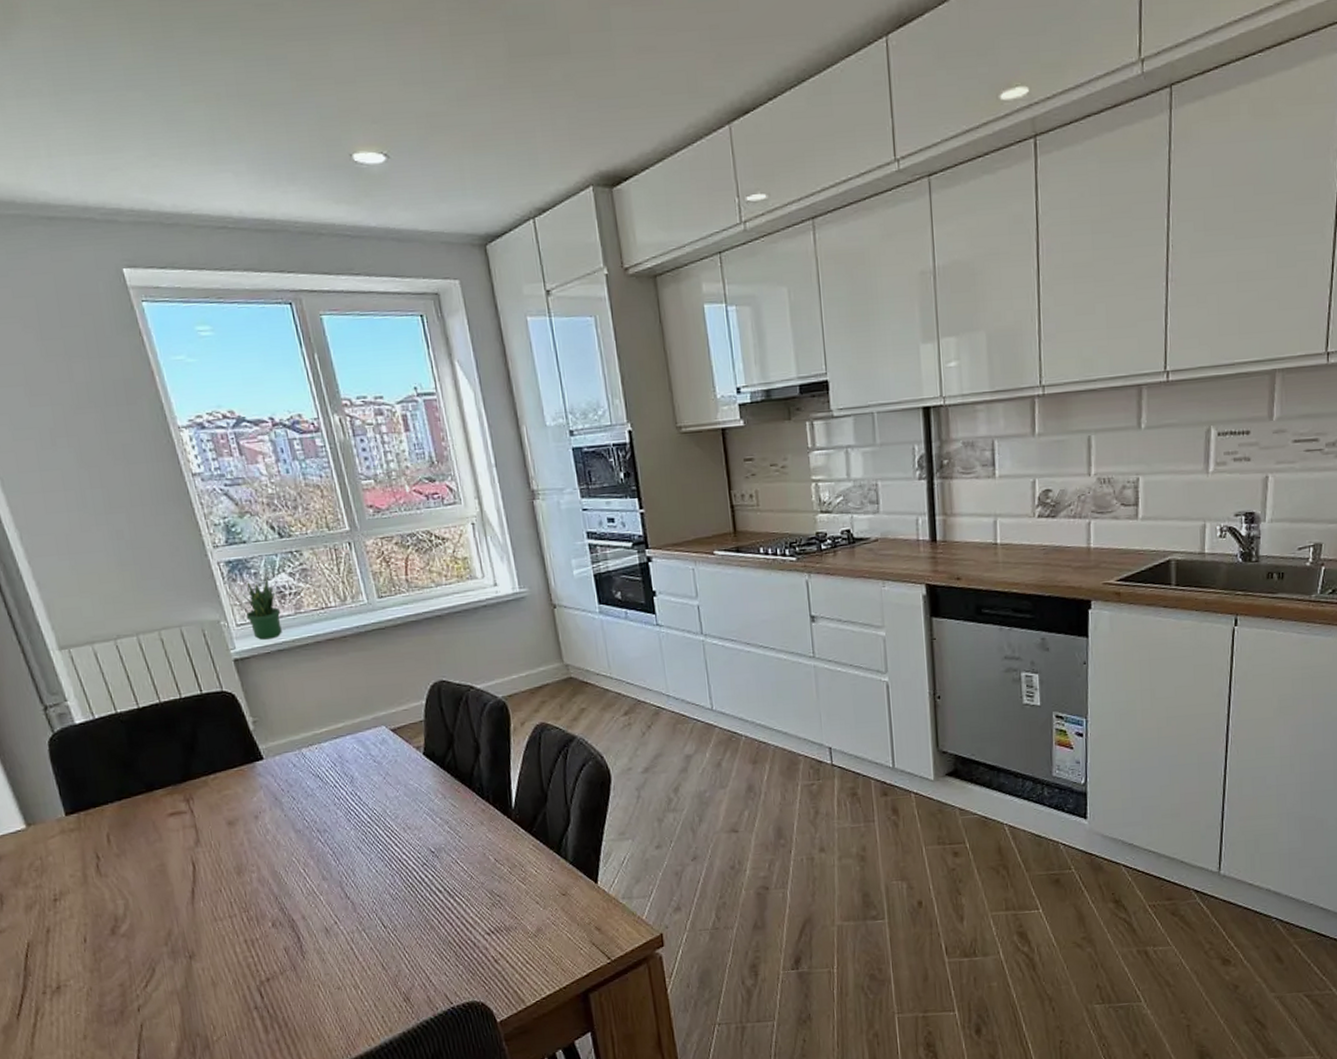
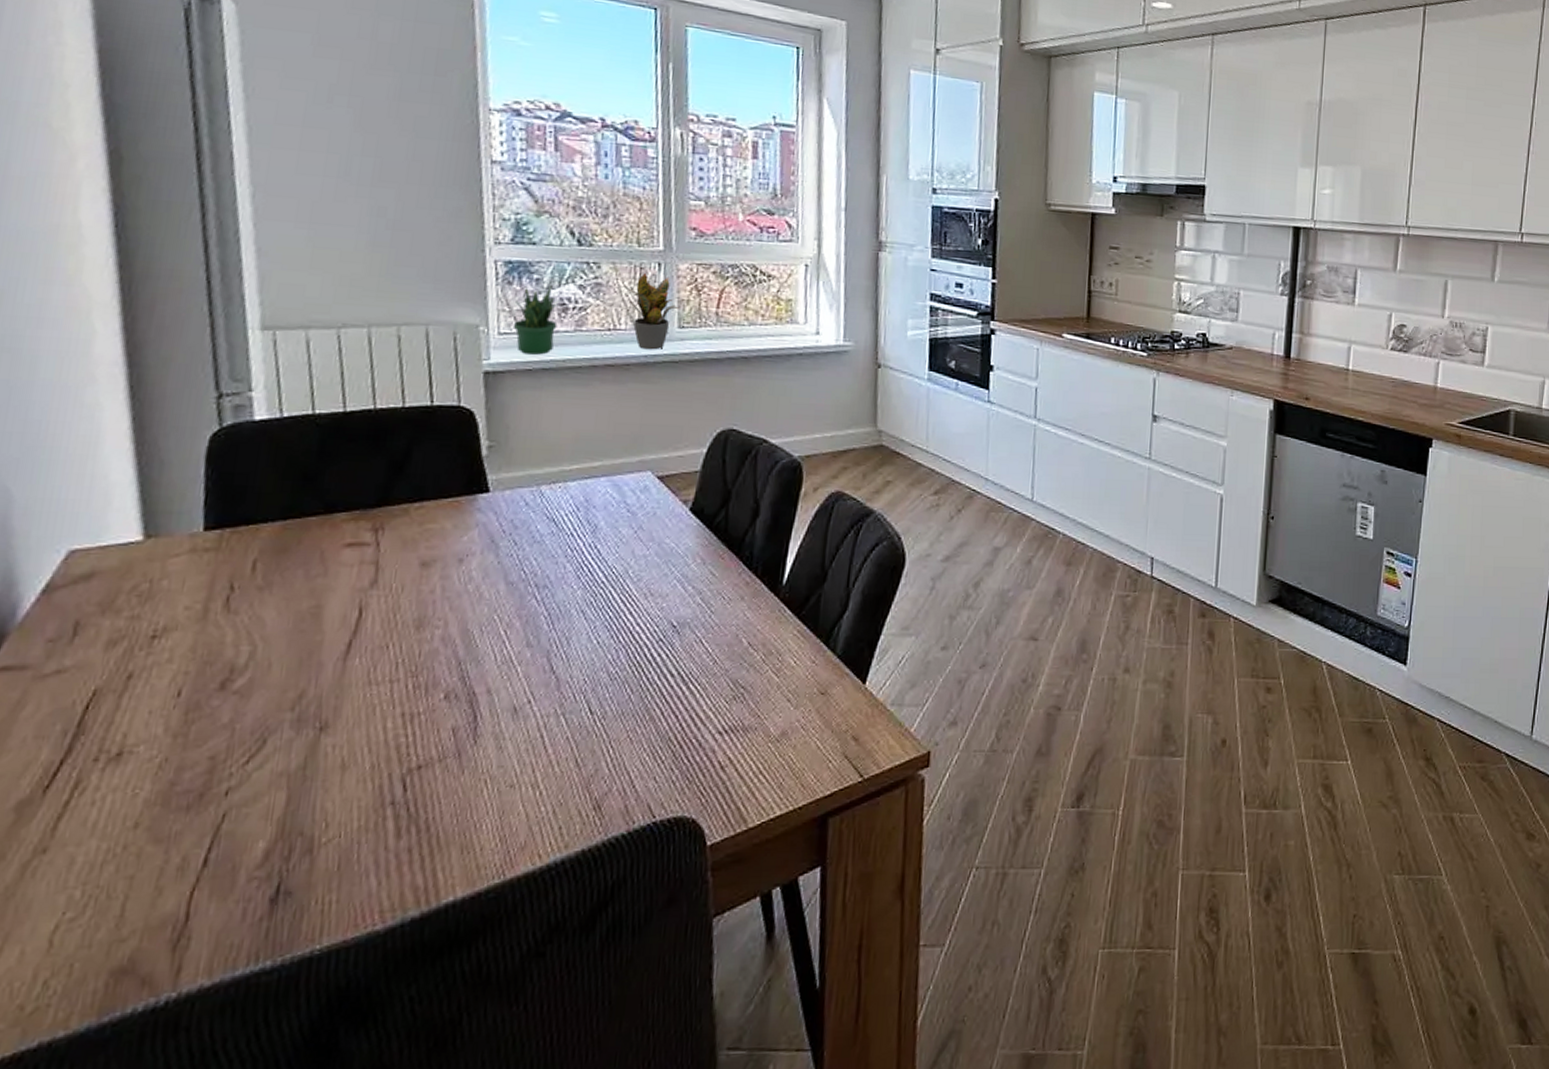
potted plant: none [331,553,375,622] -> present [628,272,680,350]

